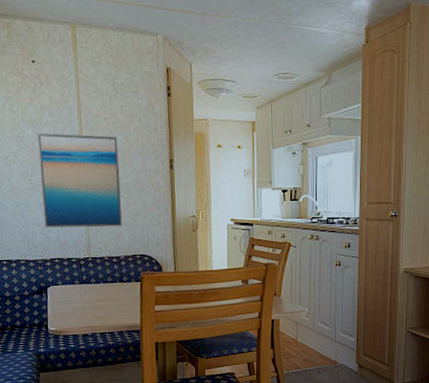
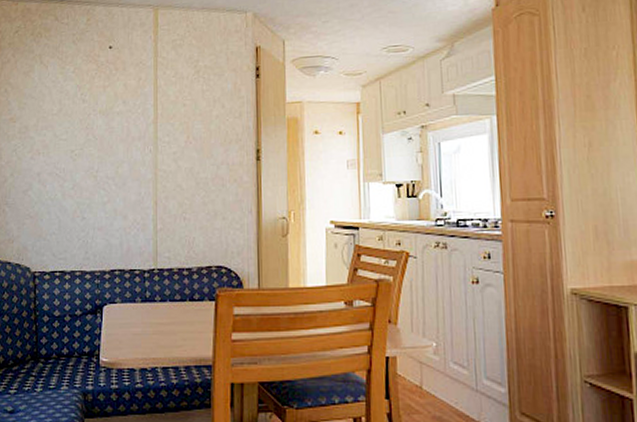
wall art: present [38,133,122,228] -> none [107,123,197,232]

